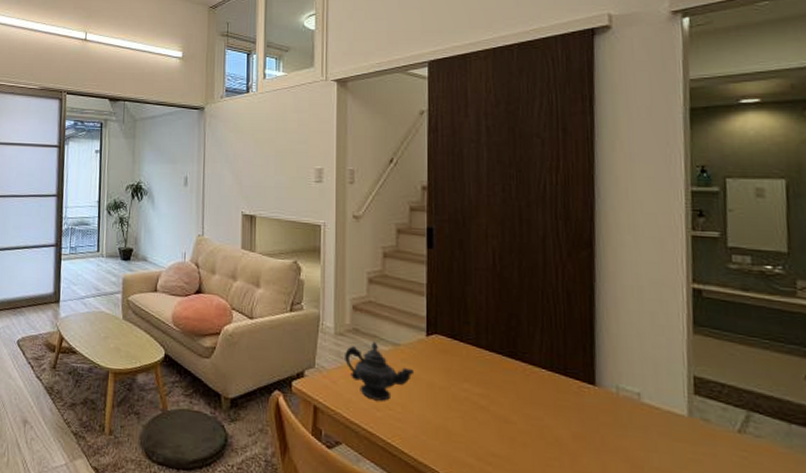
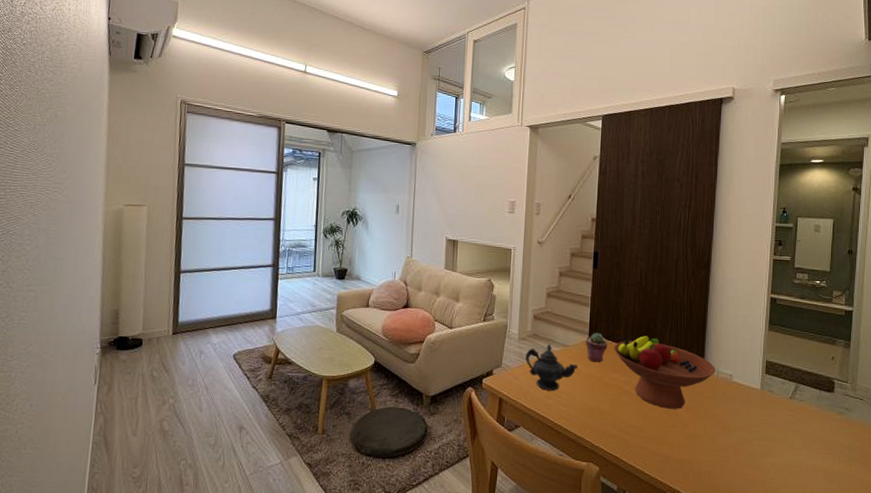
potted succulent: none [422,329,454,368] -> present [585,333,608,363]
fruit bowl: none [461,335,615,436] -> present [613,336,716,409]

